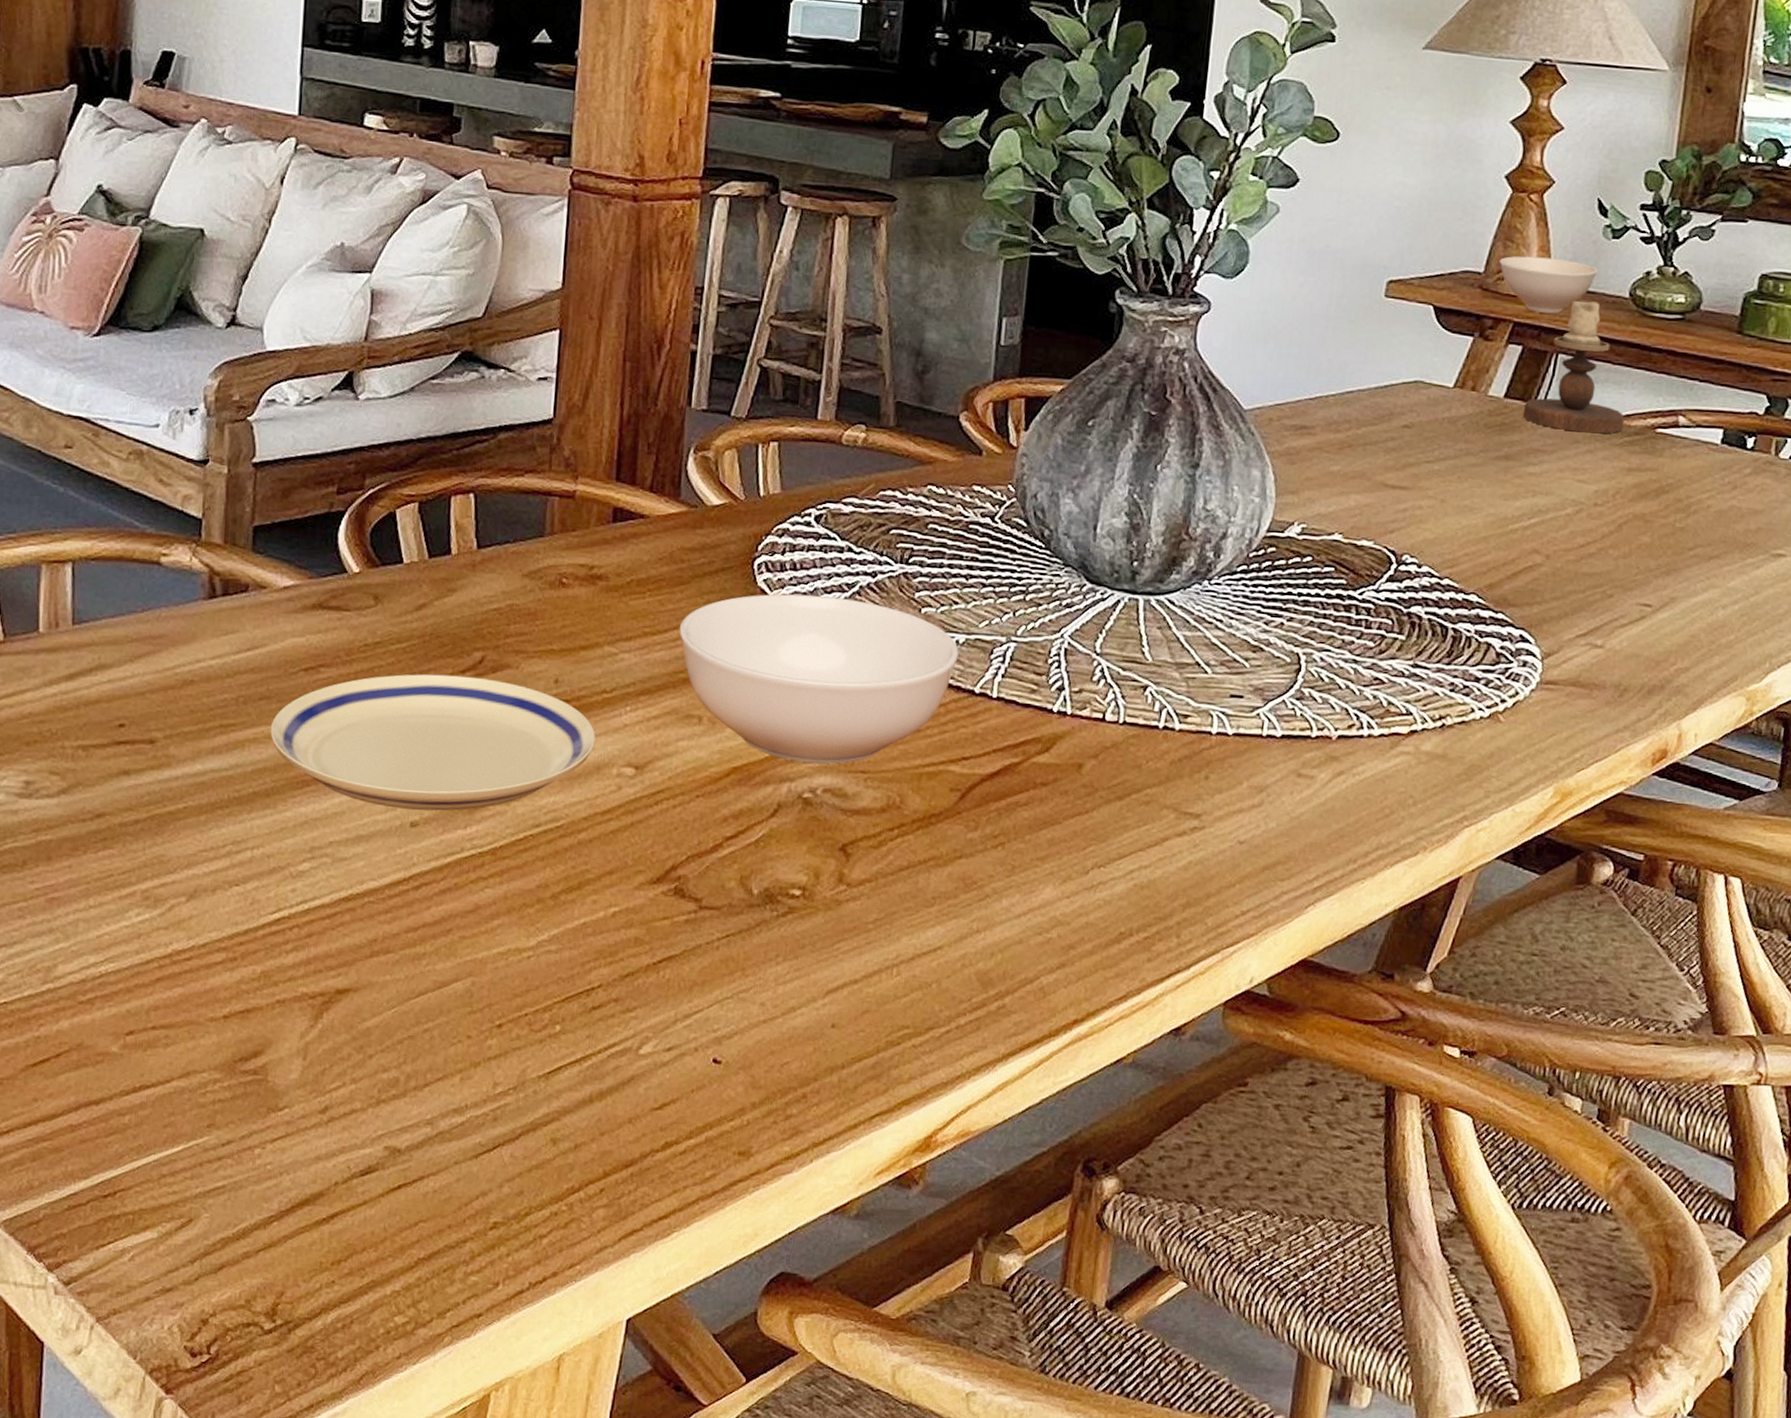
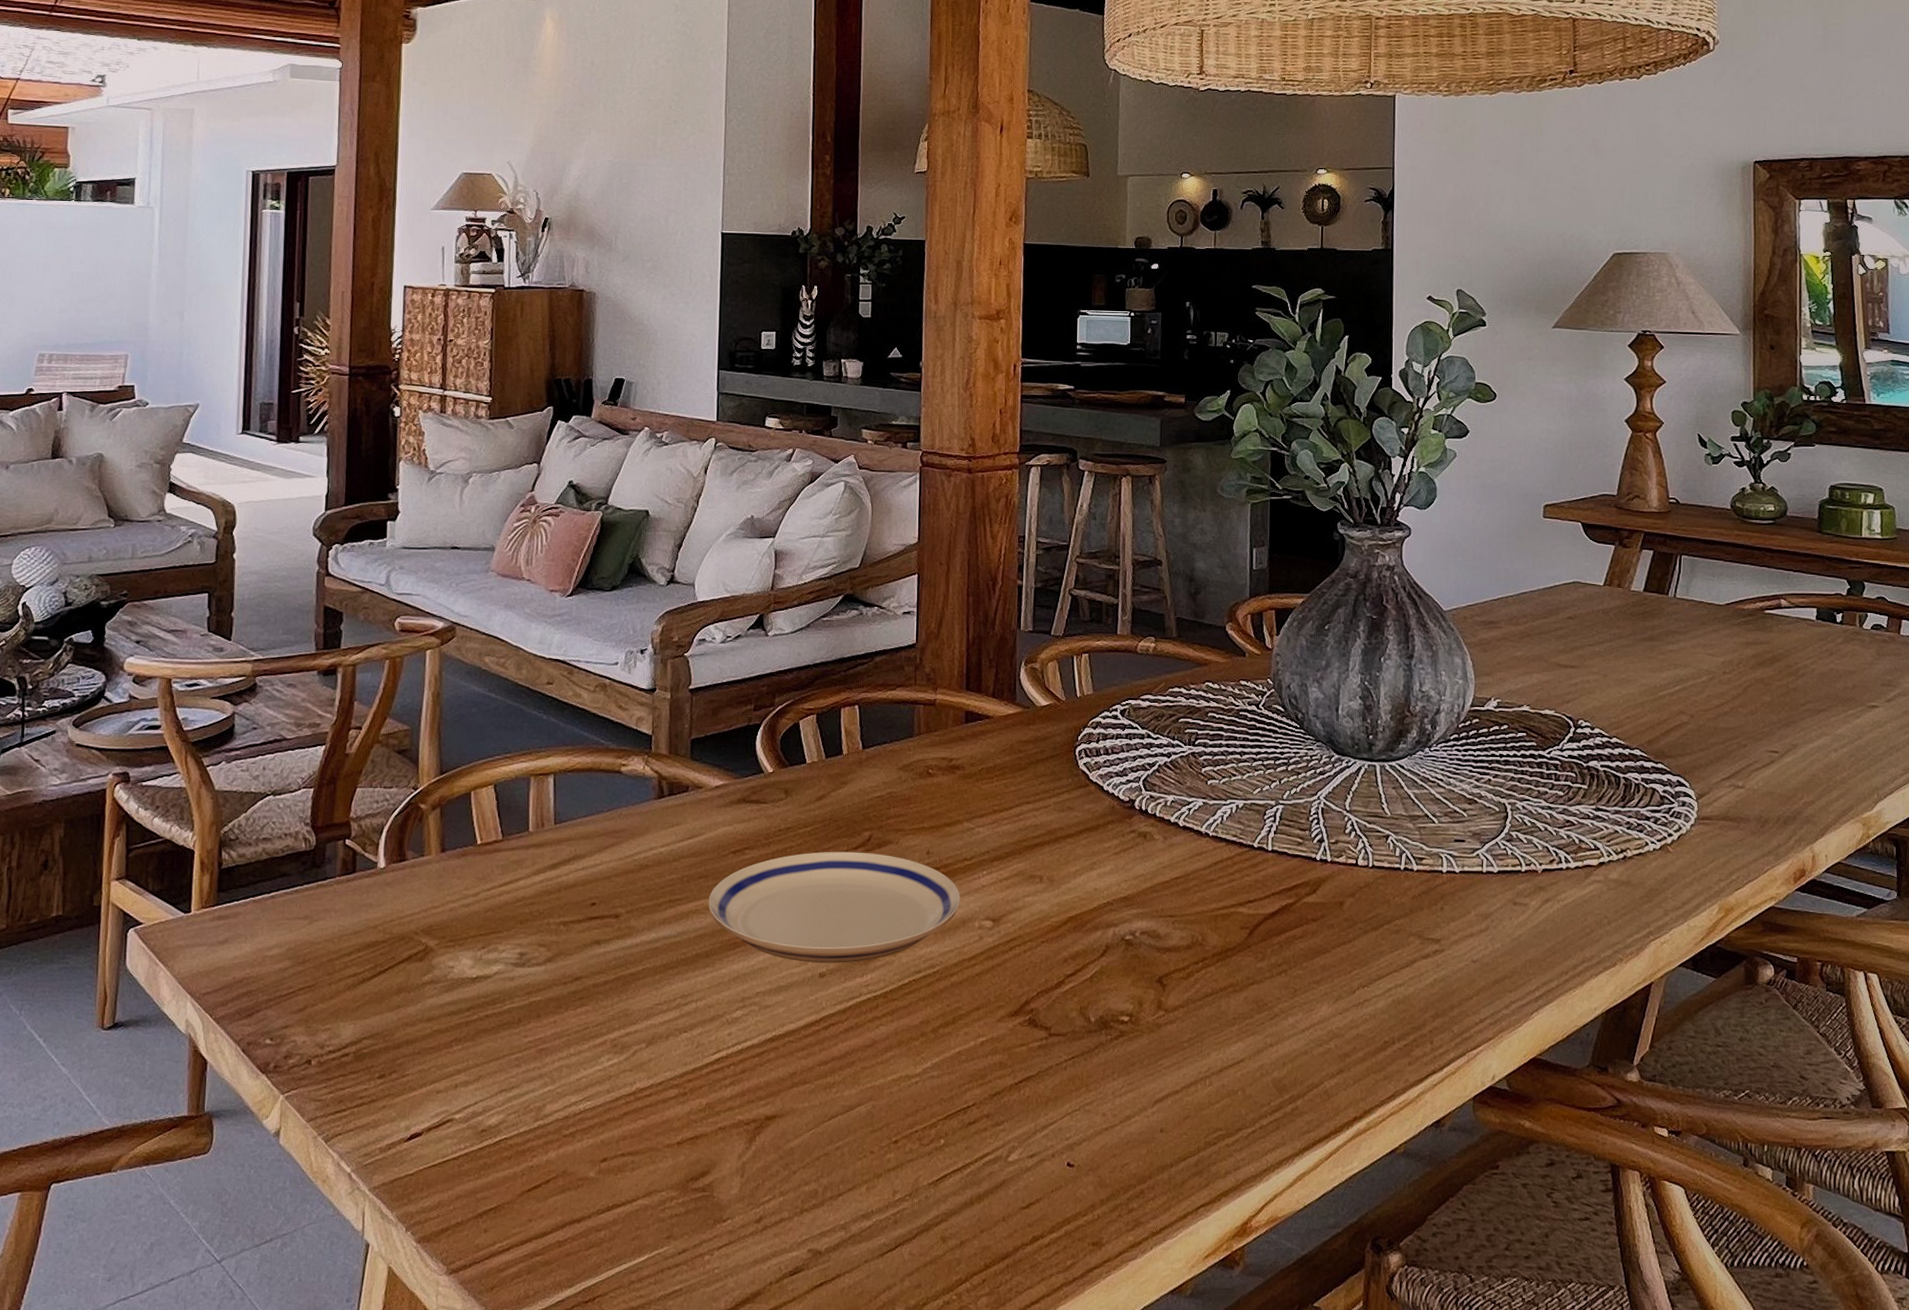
bowl: present [679,593,959,764] -> none [1021,773,1239,911]
bowl: present [1499,256,1598,314] -> none [1627,481,1705,524]
candlestick: present [1522,300,1625,434] -> none [1659,513,1739,617]

